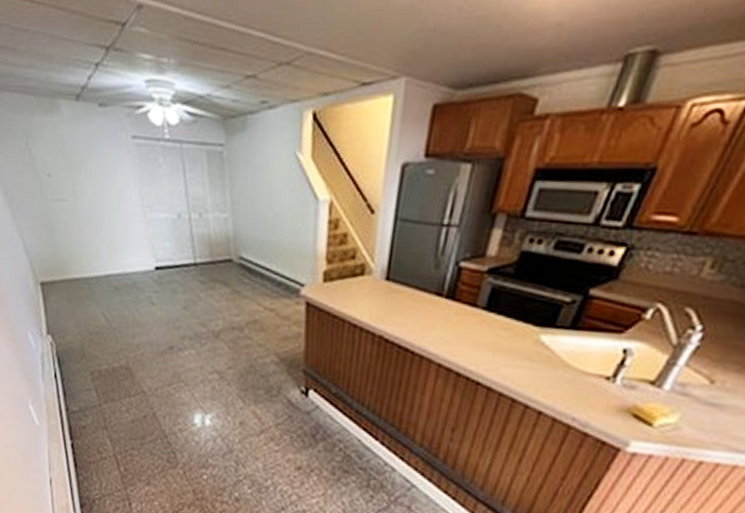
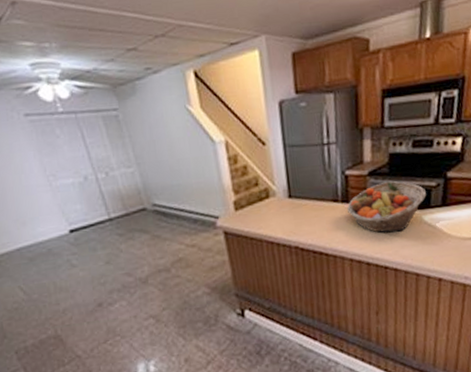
fruit basket: none [450,284,555,347] -> present [347,181,426,233]

